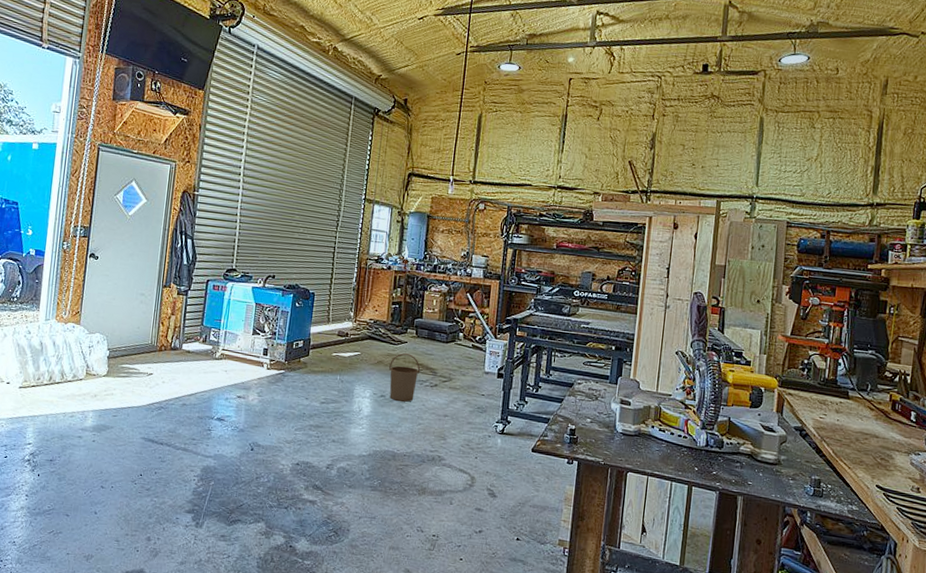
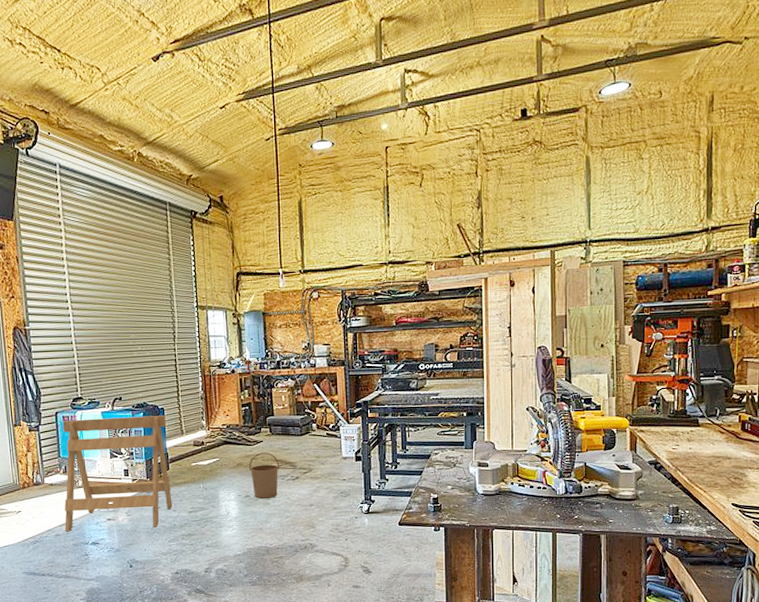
sawhorse: none [192,289,315,413] -> present [62,415,173,532]

